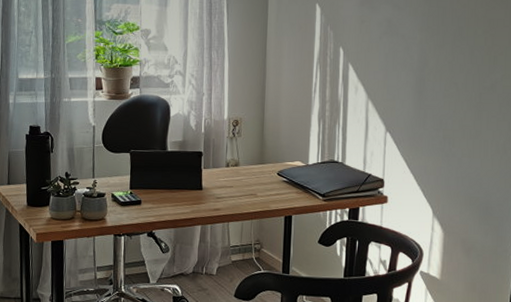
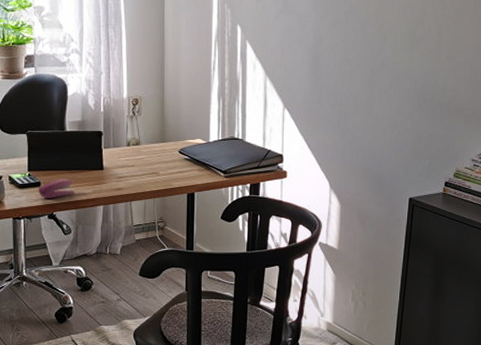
stapler: none [139,197,174,217] -> present [39,178,75,198]

